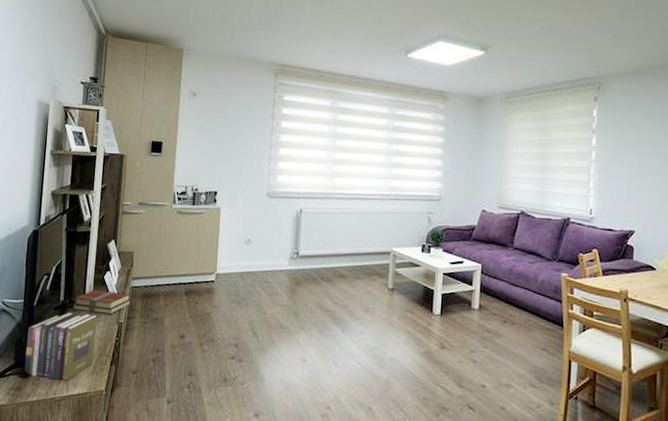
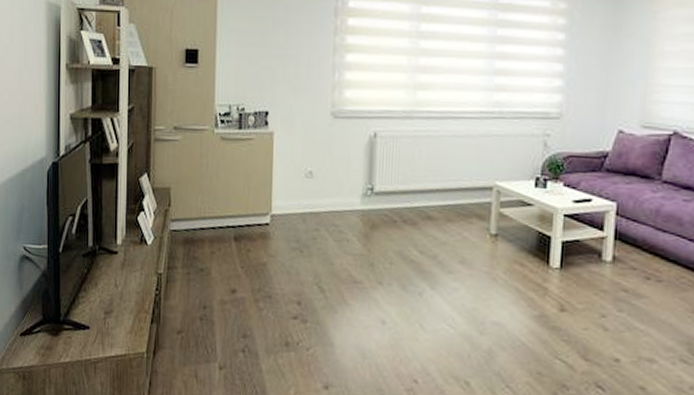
books: present [23,312,98,381] -> none [53,259,133,341]
books: present [72,290,131,314] -> none [103,234,170,263]

